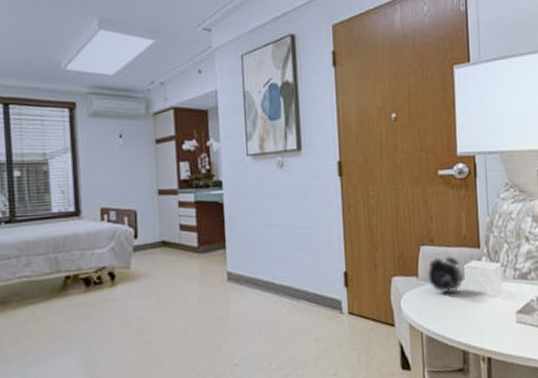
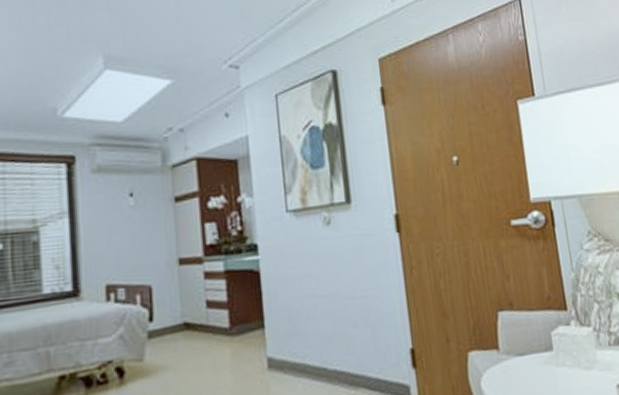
alarm clock: present [427,252,464,293] -> none [509,317,552,369]

